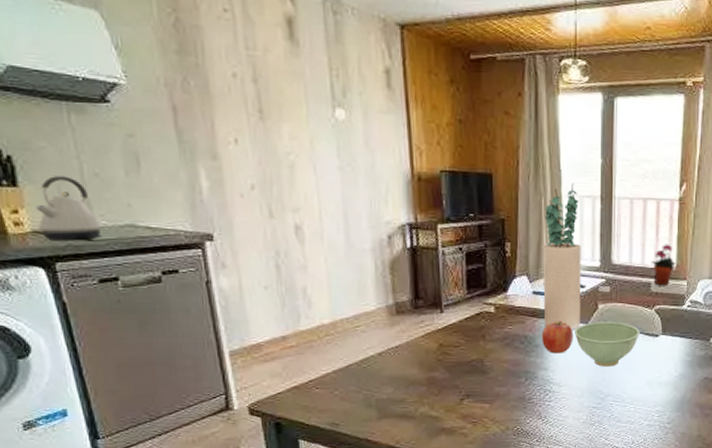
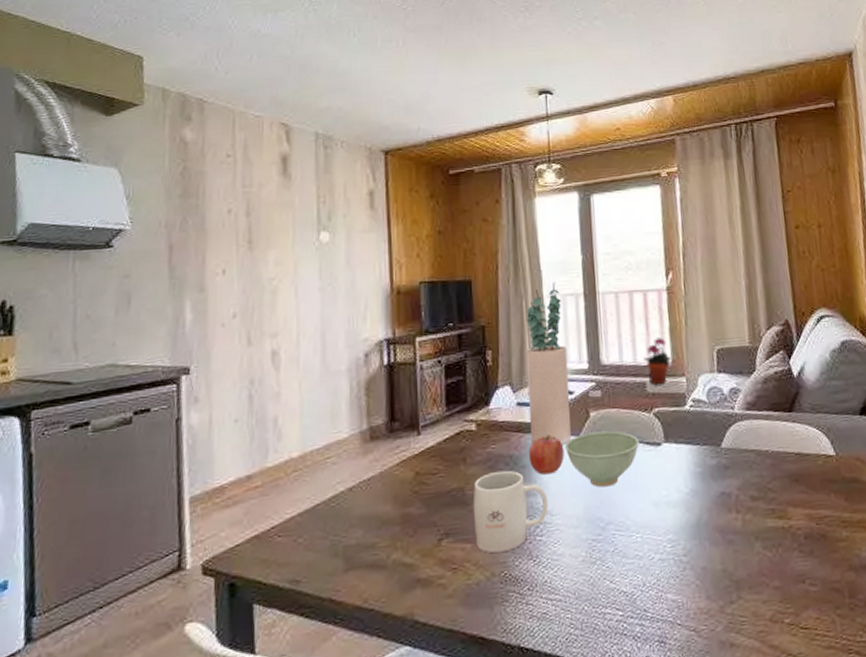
kettle: present [35,176,101,241] -> none [24,321,83,388]
mug: none [490,348,557,413] -> present [472,470,549,554]

